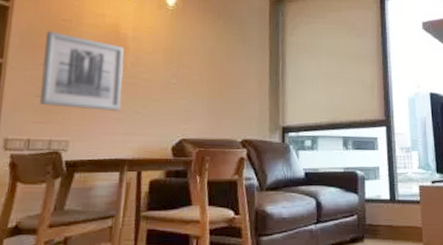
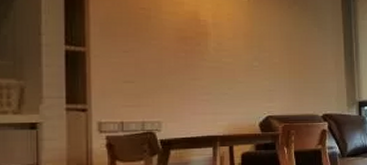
wall art: present [39,30,125,111] -> none [126,19,208,93]

